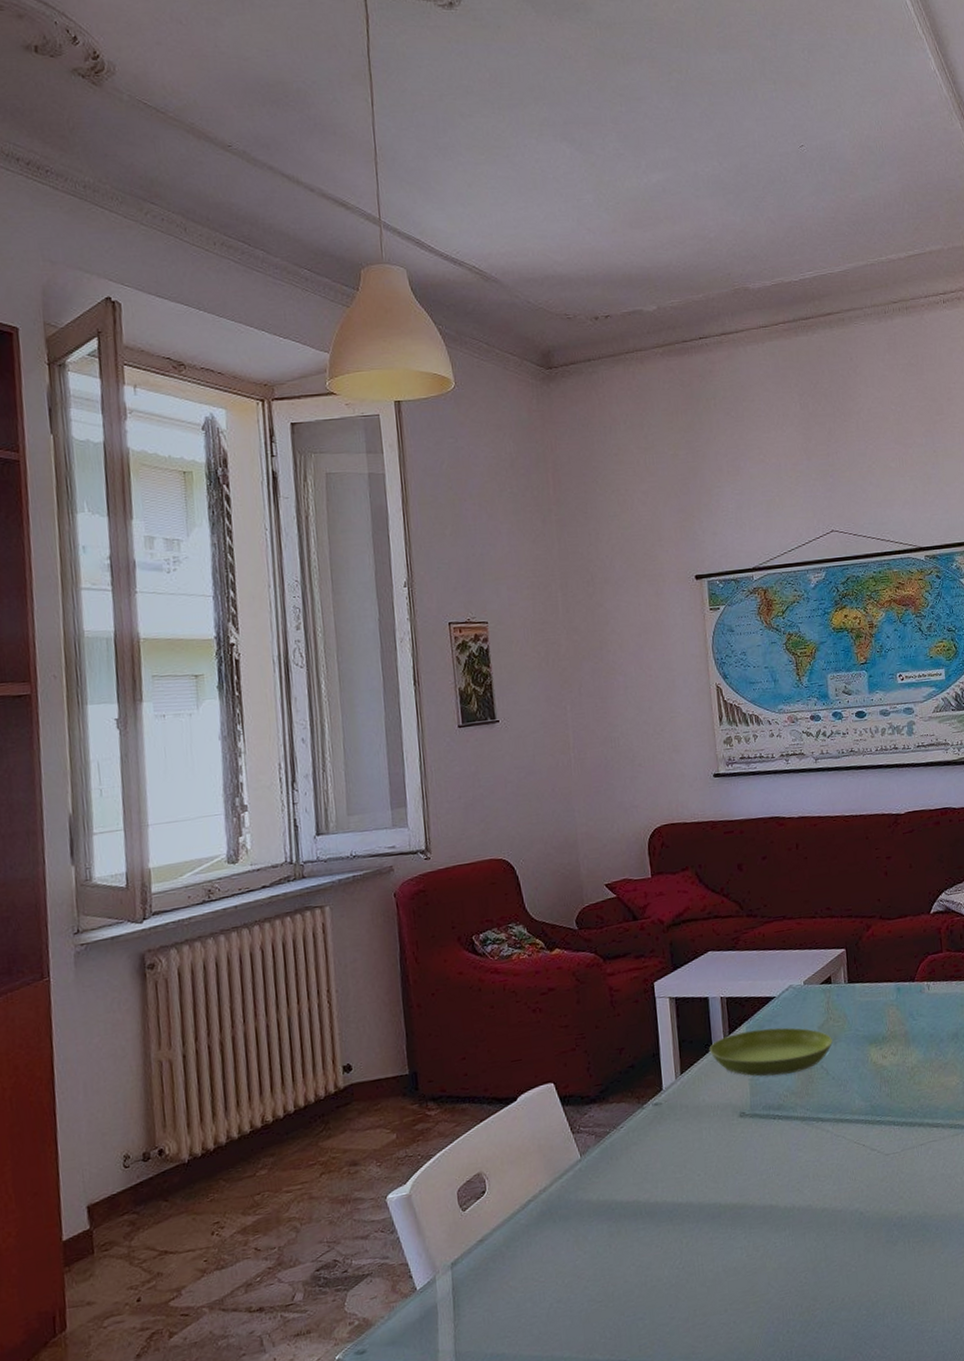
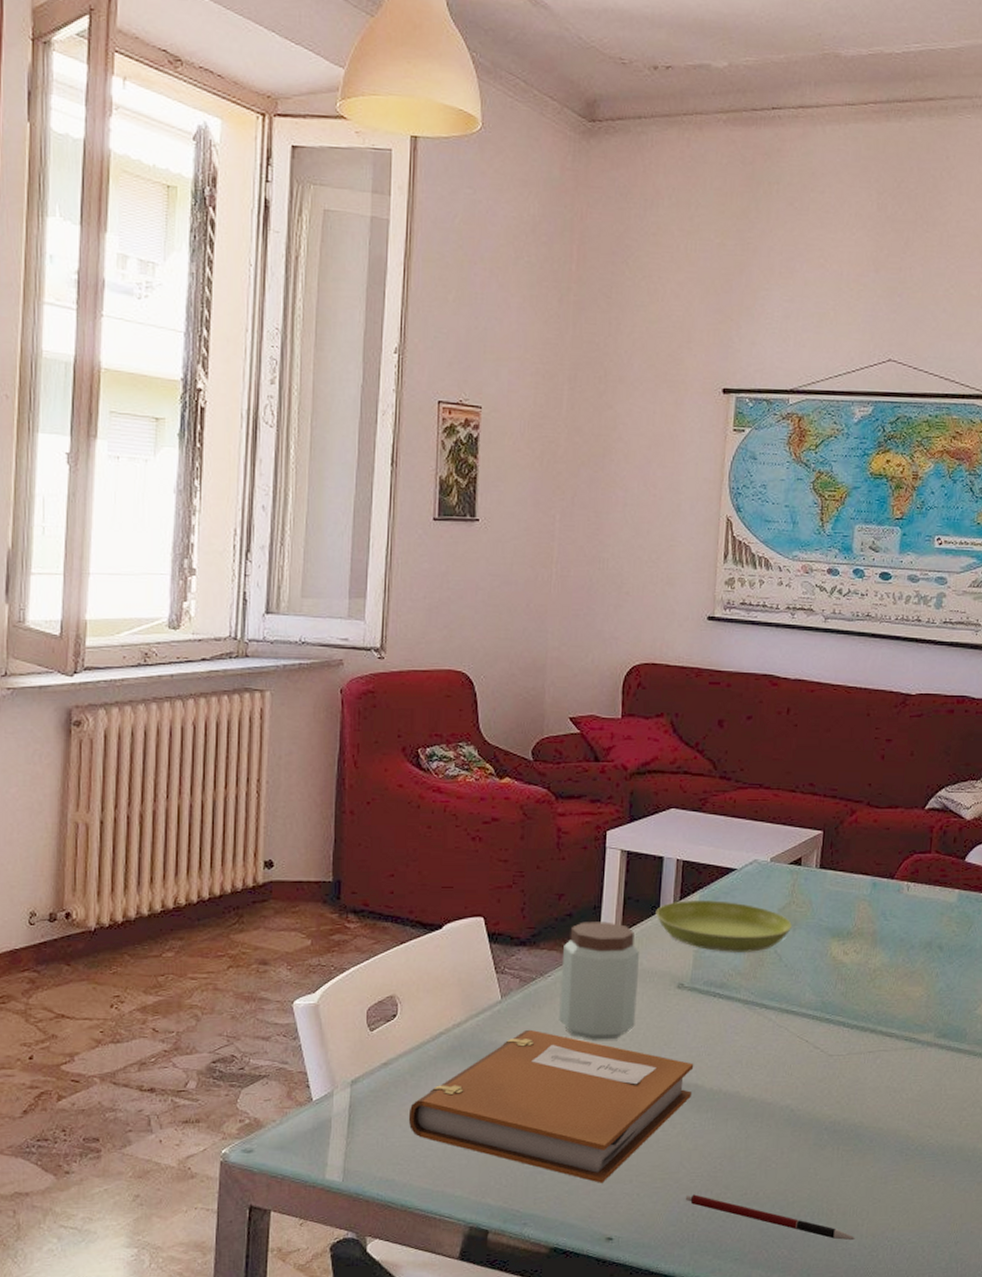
notebook: none [509,1181,768,1319] -> present [408,1029,694,1183]
peanut butter: none [631,1066,707,1181] -> present [559,921,639,1040]
pen: none [778,1311,939,1330] -> present [685,1194,855,1241]

